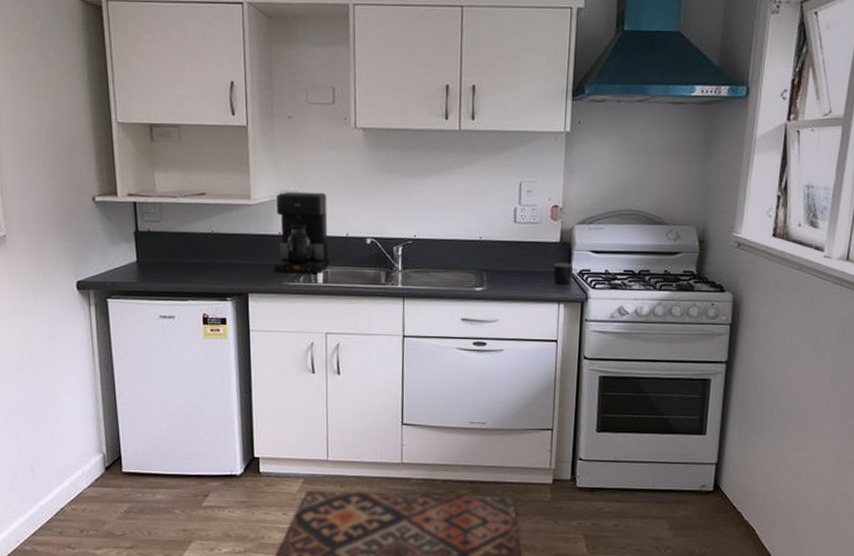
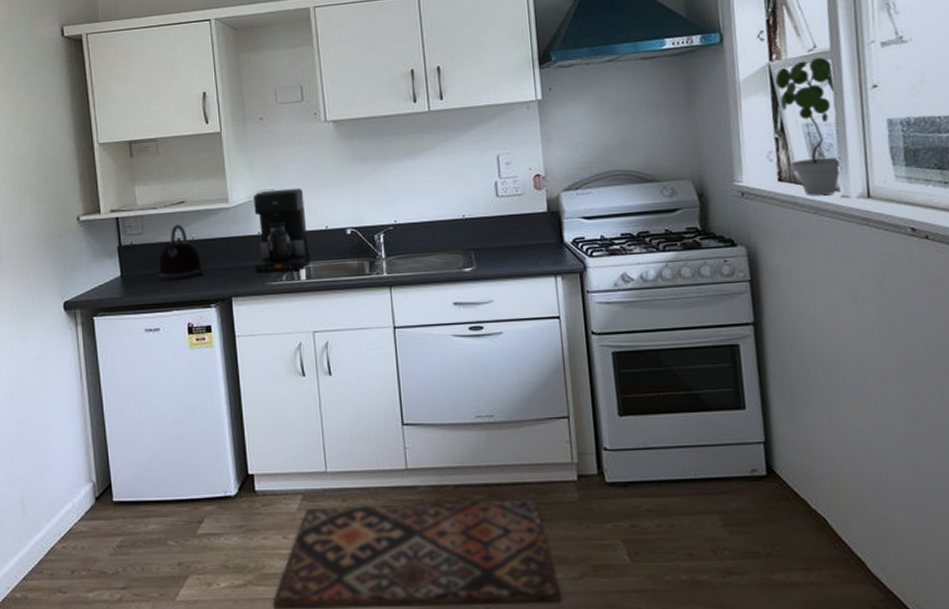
kettle: none [176,215,221,272] -> present [159,223,203,282]
mug: present [553,262,579,289] -> none [543,232,573,261]
potted plant: none [786,122,842,255] -> present [775,57,843,197]

